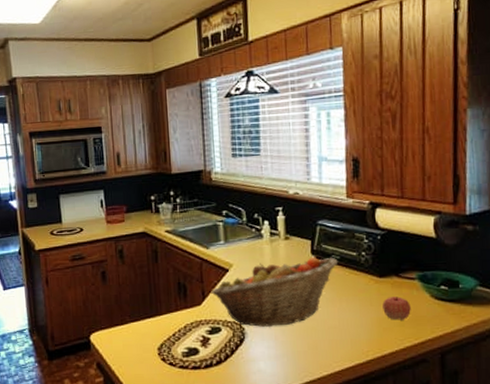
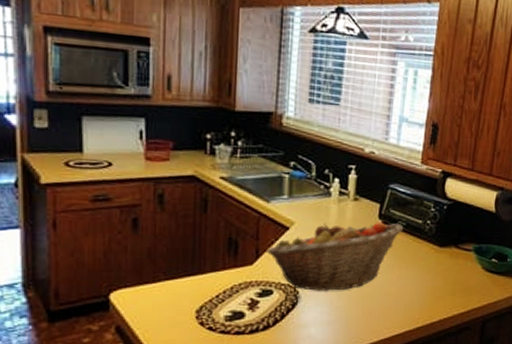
apple: present [382,296,411,321] -> none [438,266,464,290]

